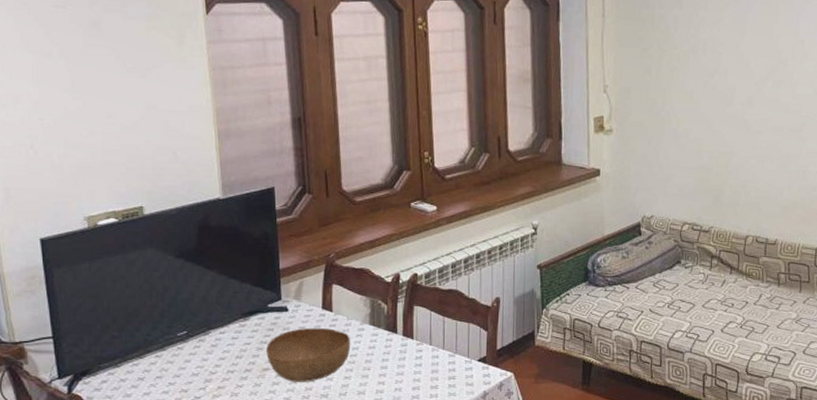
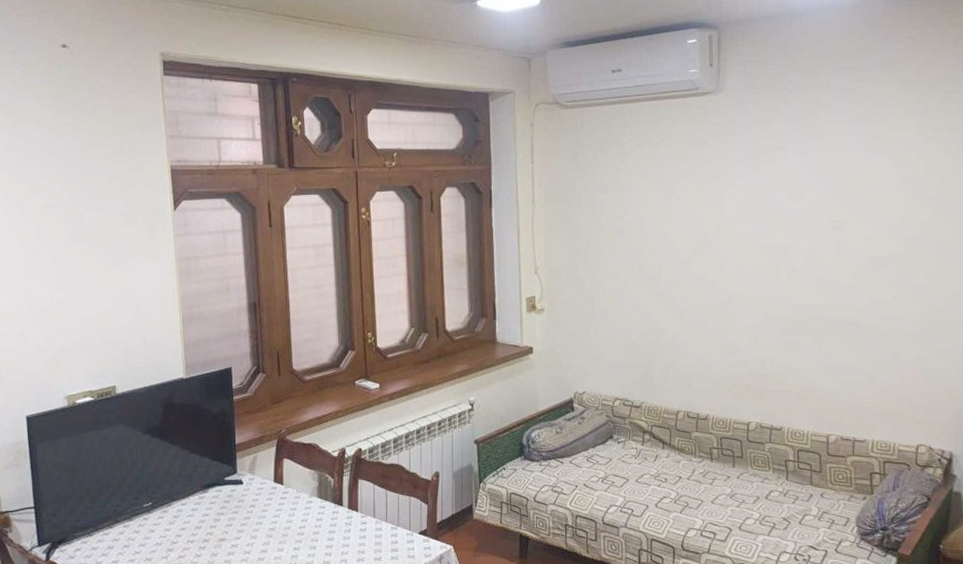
bowl: present [266,328,351,382] -> none [223,500,300,553]

